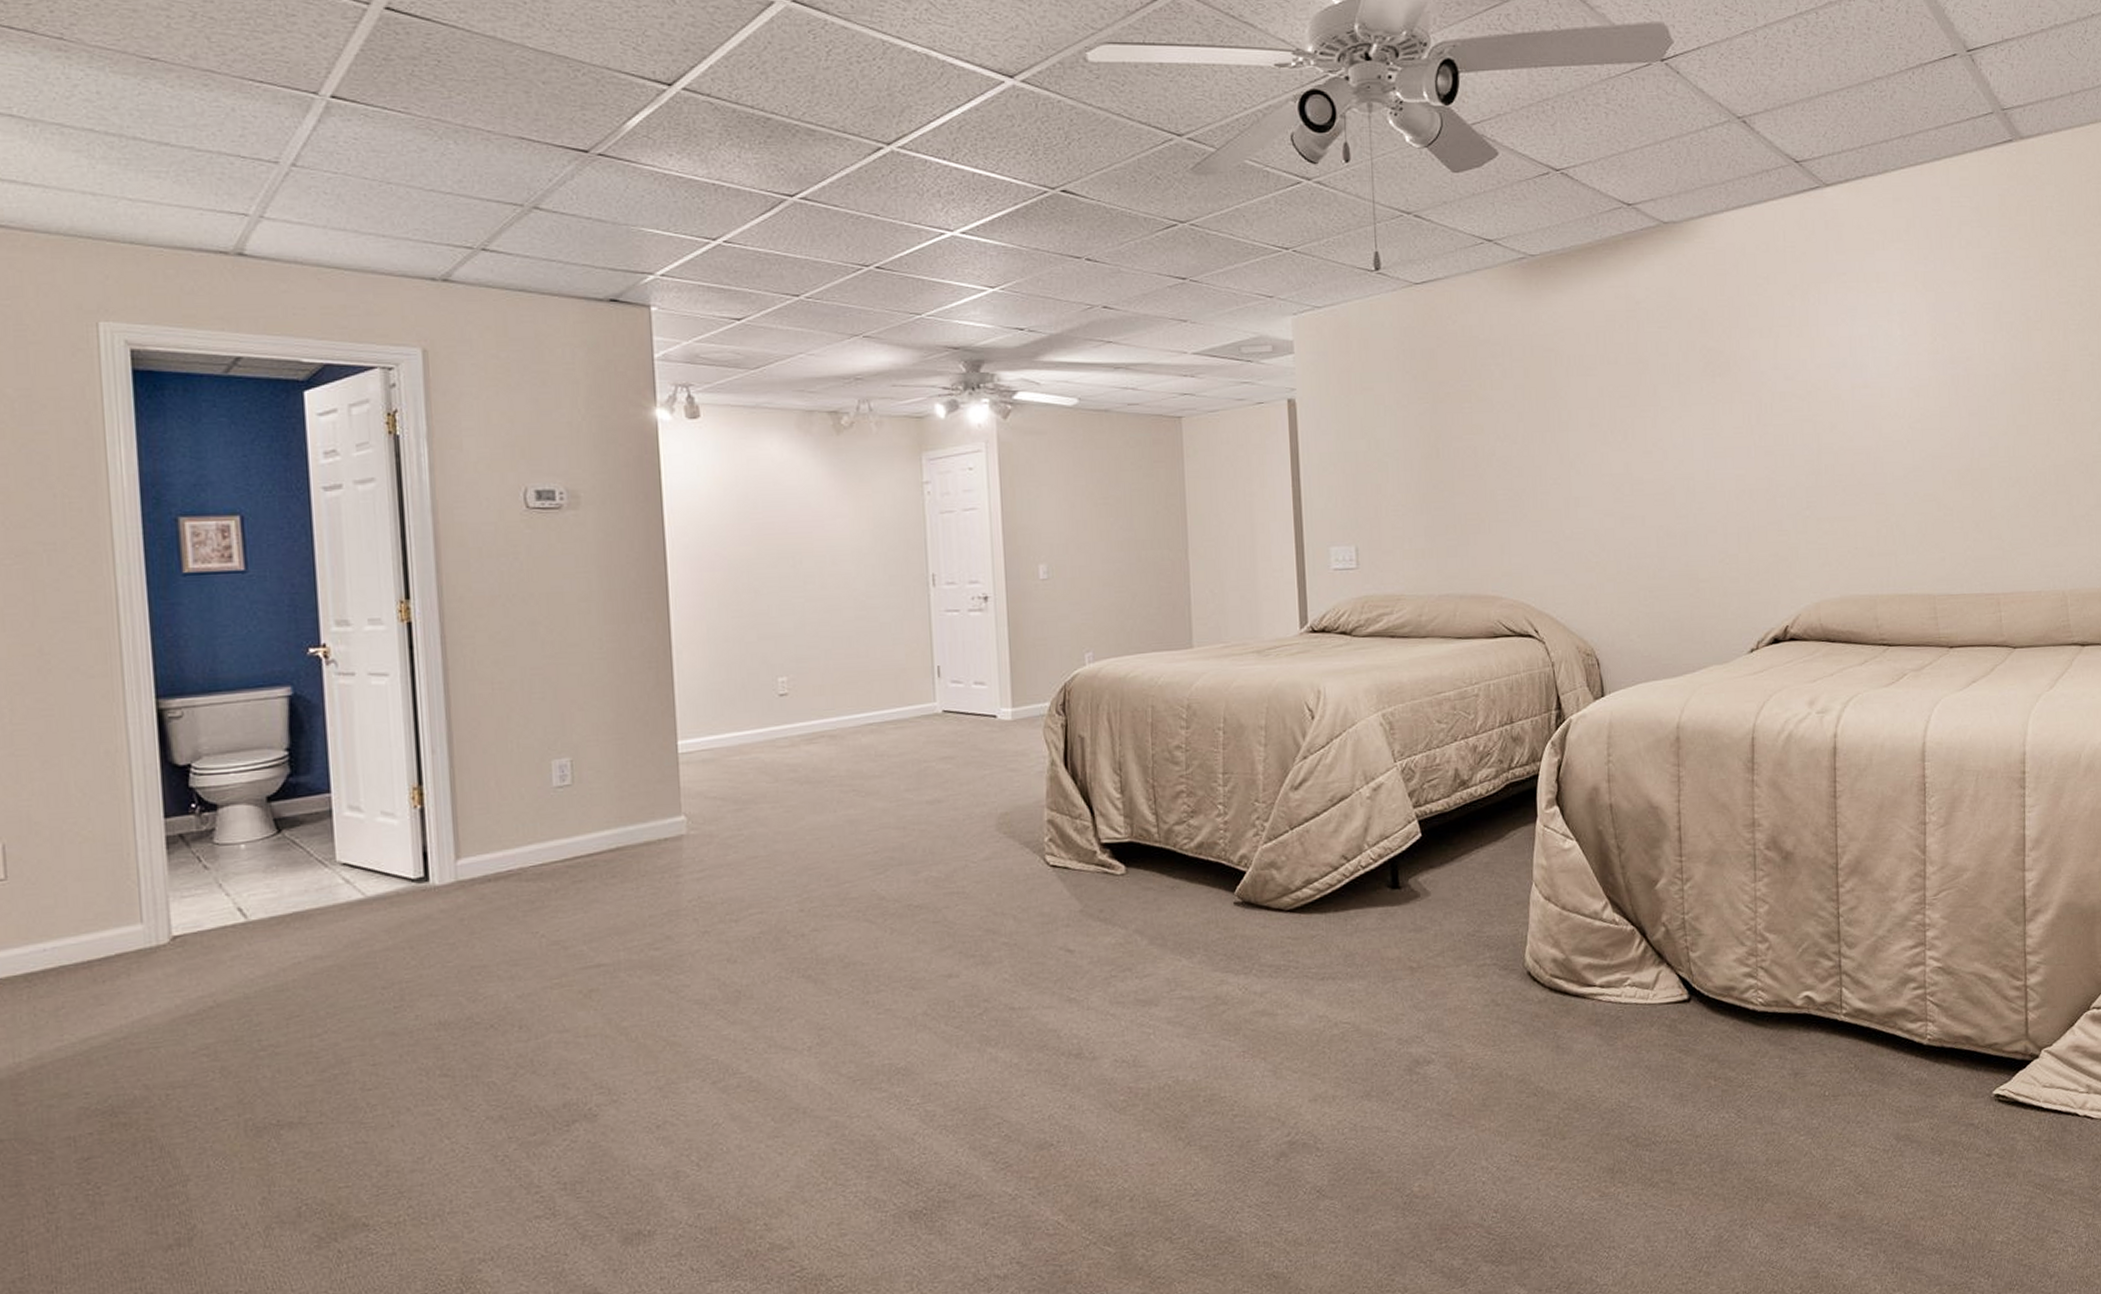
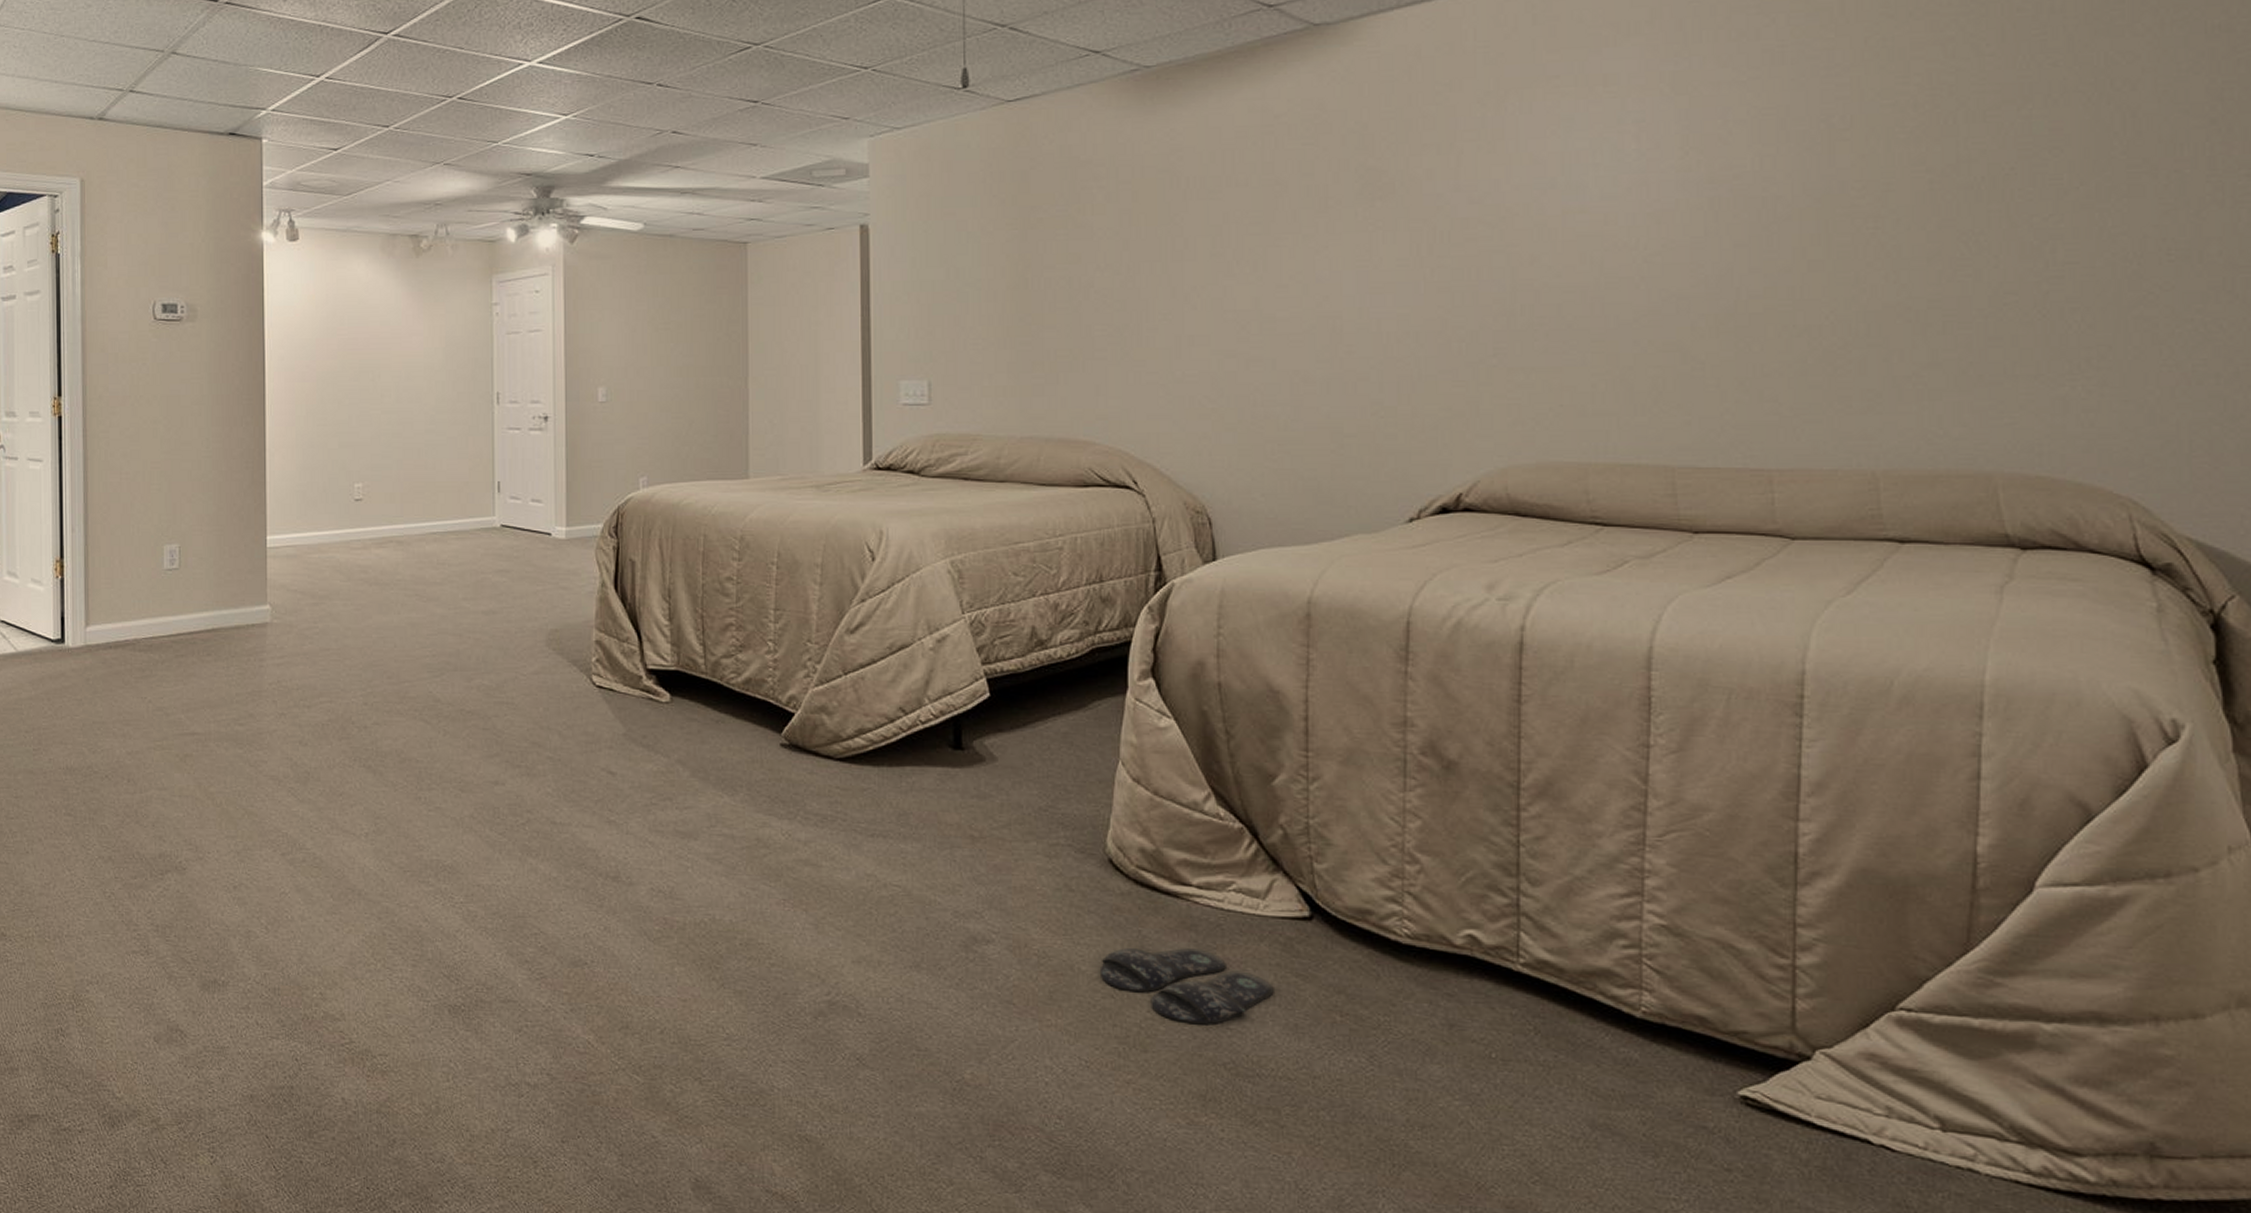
slippers: none [1525,1040,1663,1108] -> present [1101,947,1274,1025]

